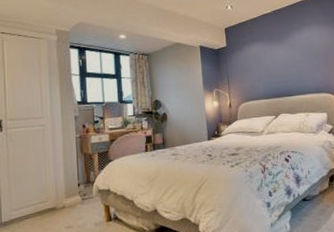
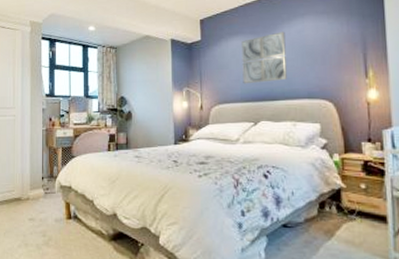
wall art: none [261,38,299,84] -> present [241,31,287,84]

